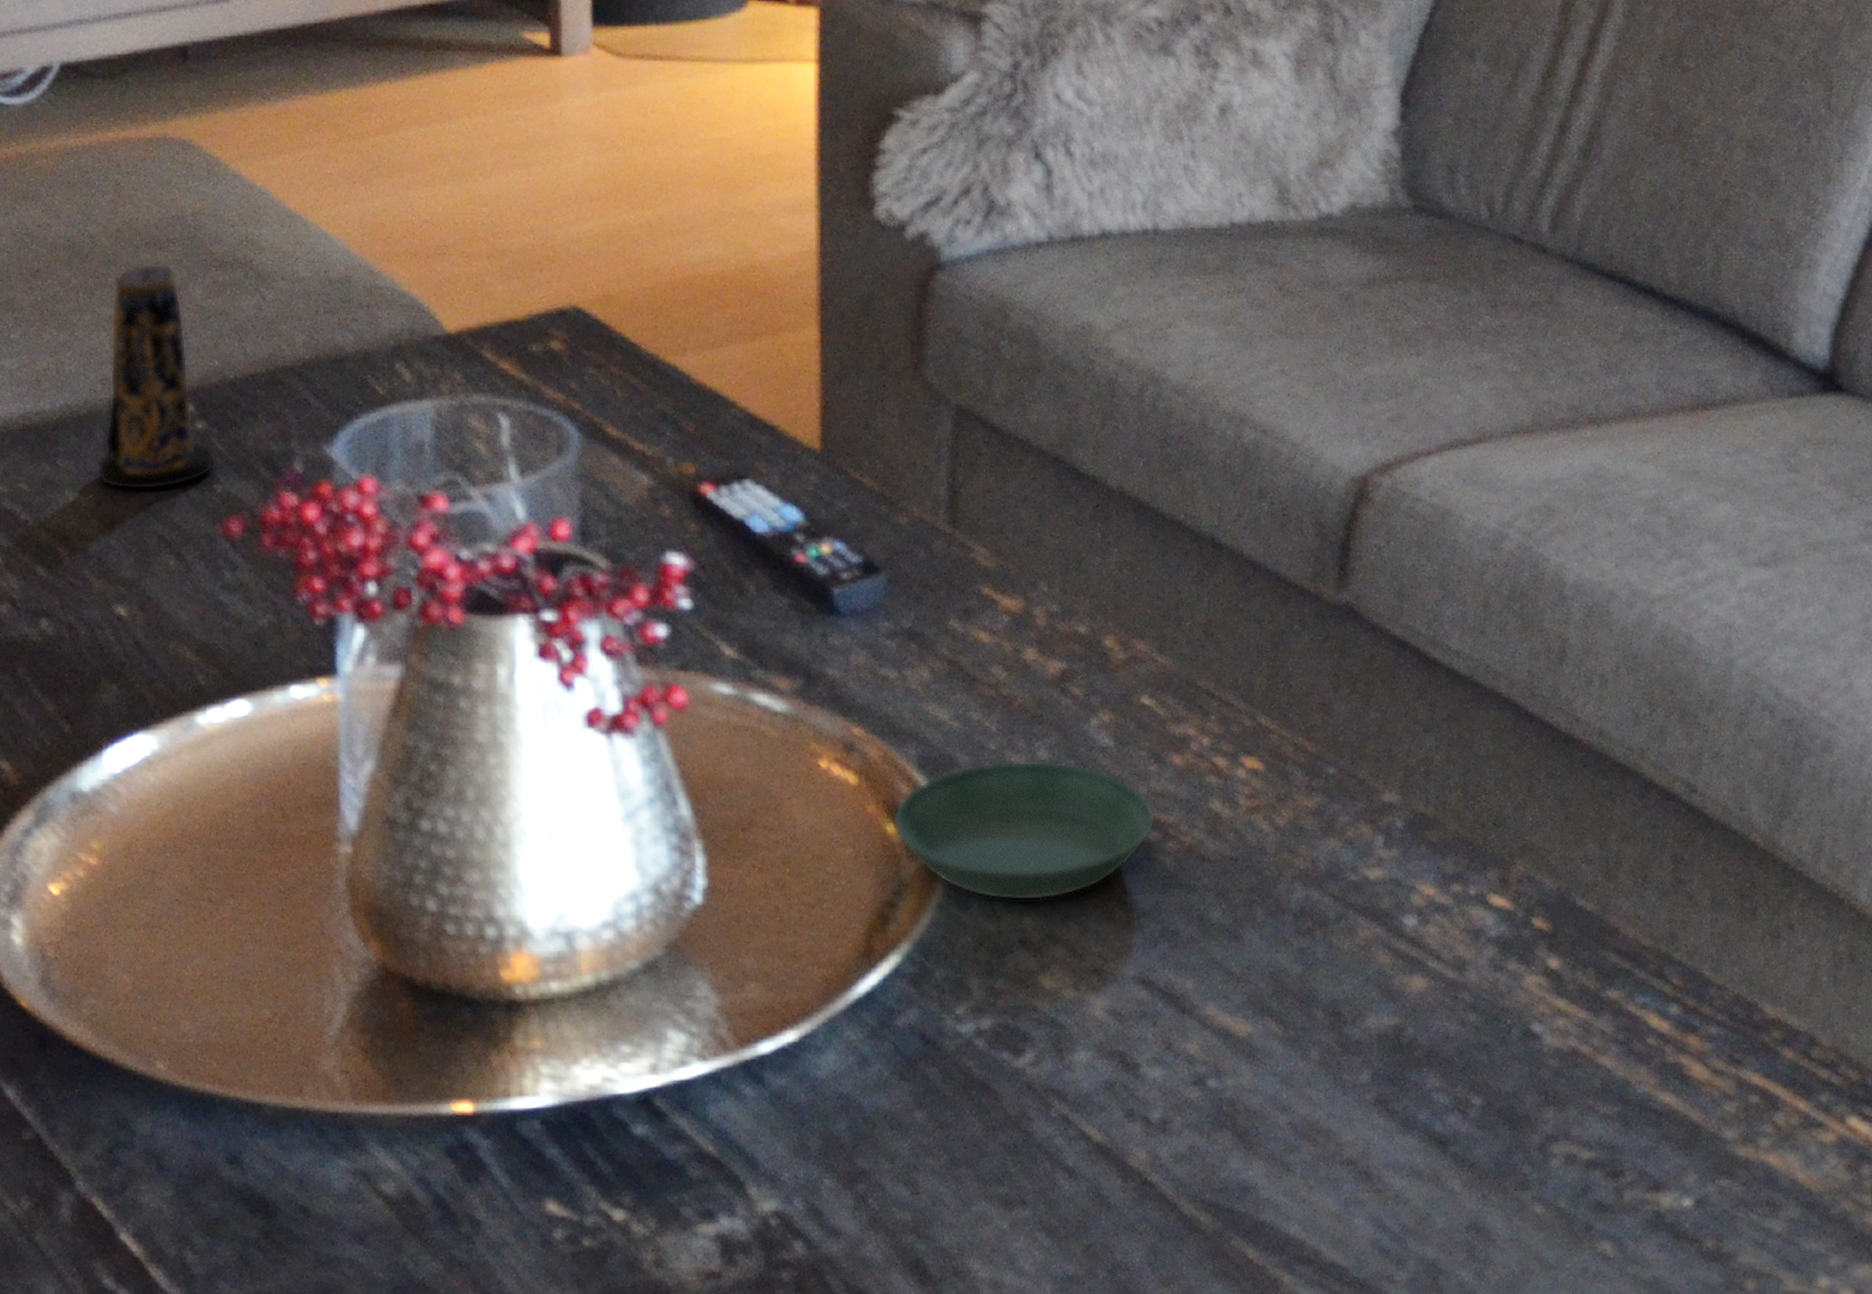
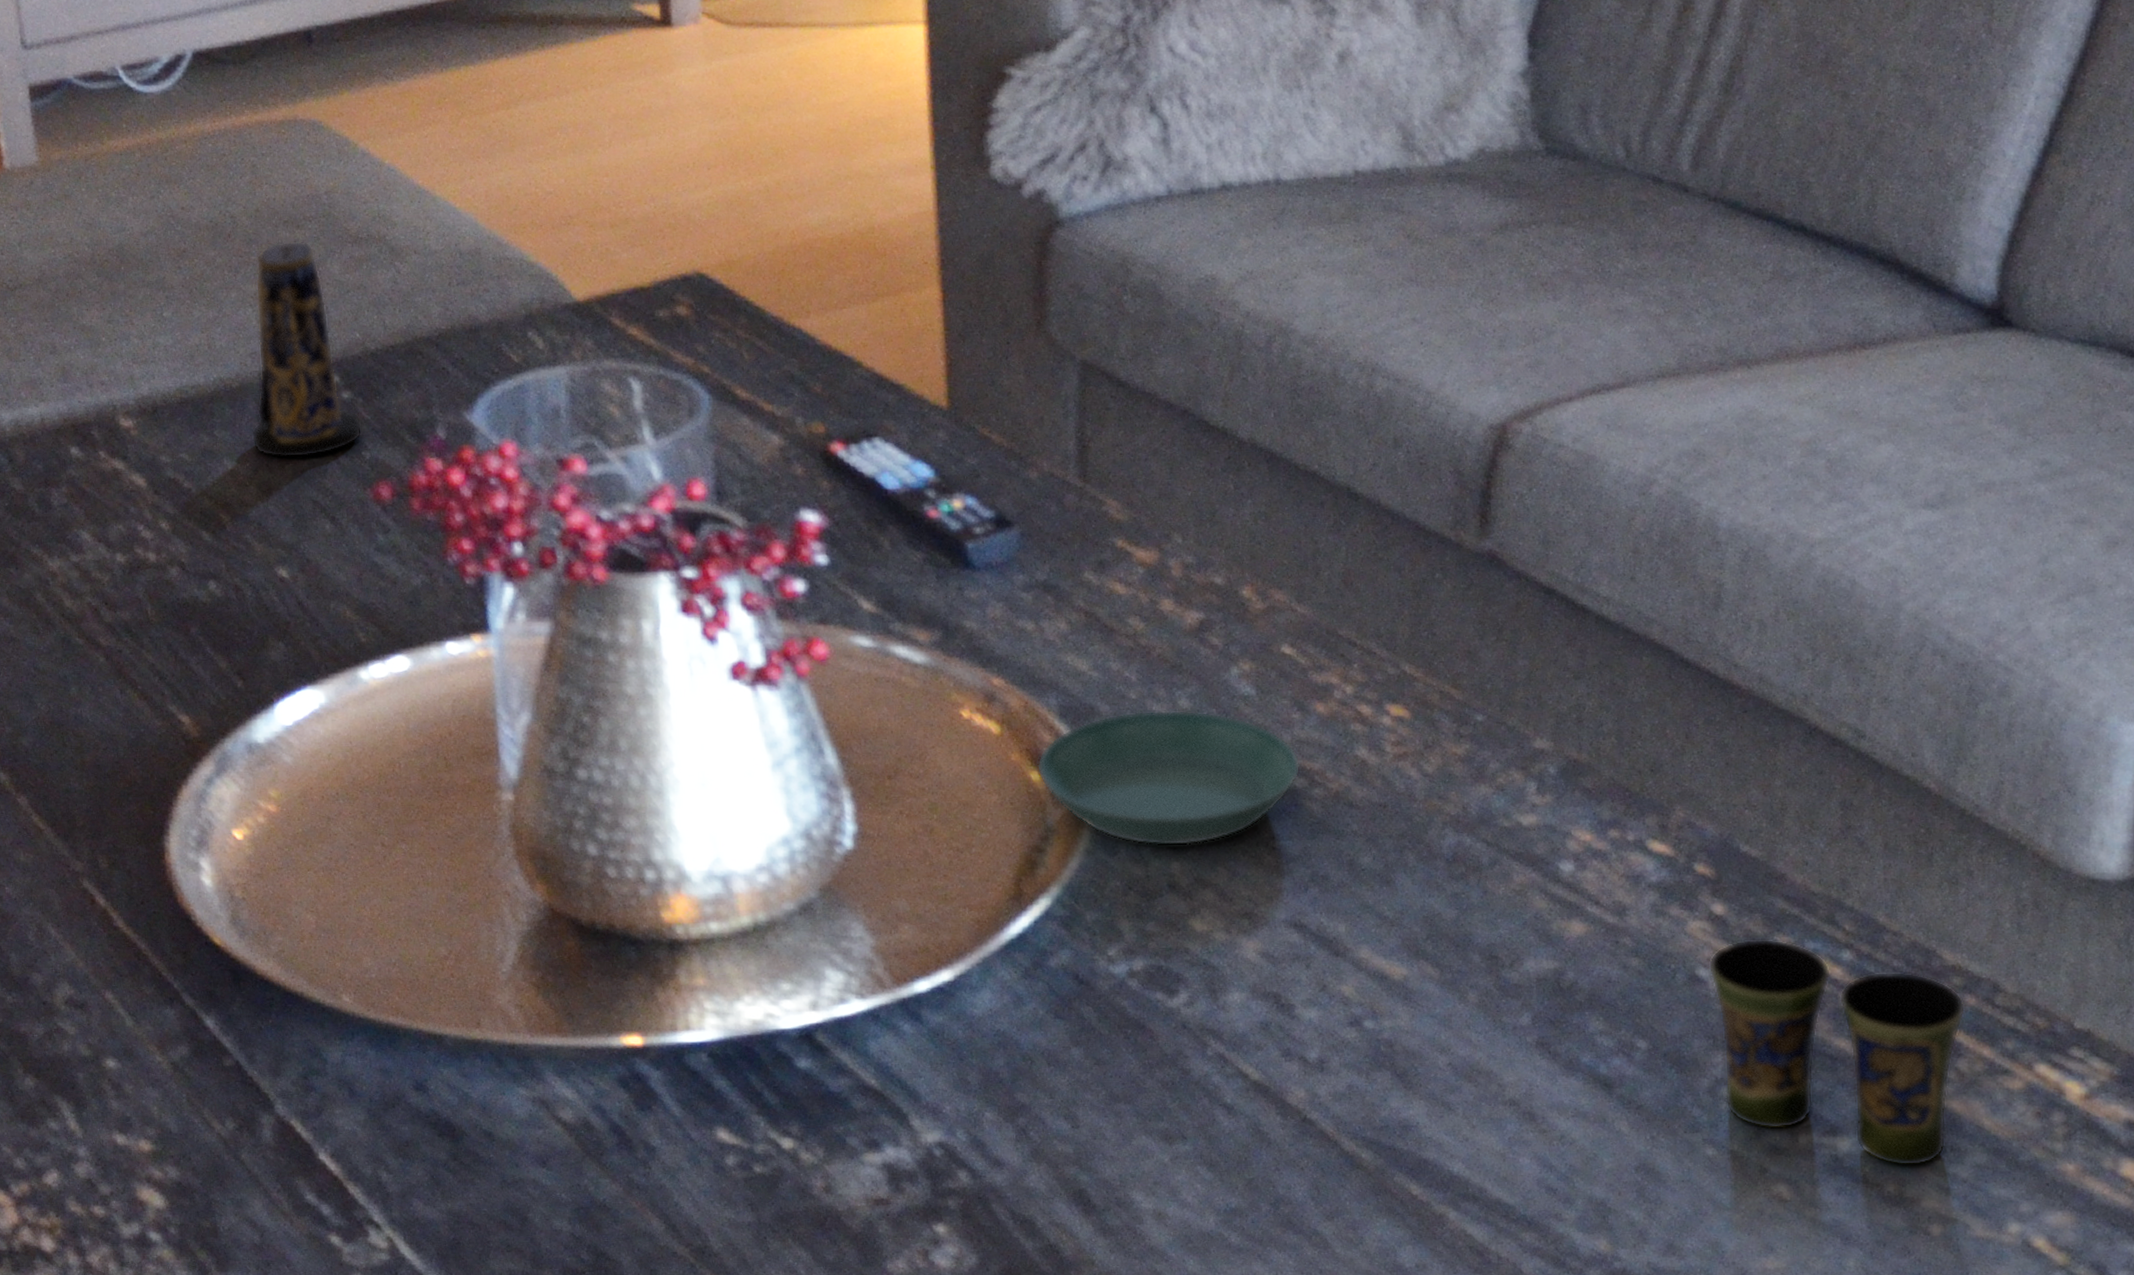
cup: none [1542,993,1784,1222] -> present [1708,939,1966,1167]

